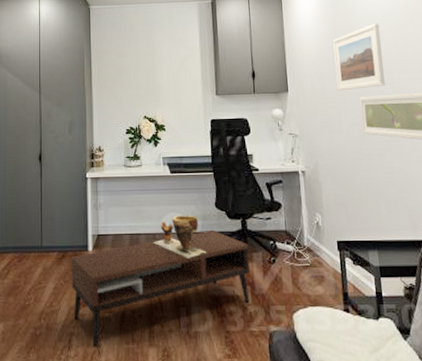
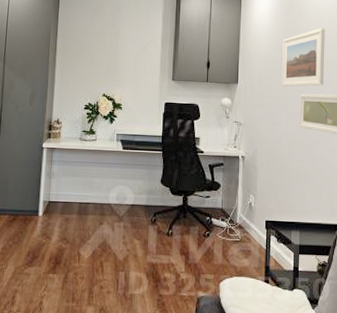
coffee table: present [71,229,250,349] -> none [18,203,187,305]
clay pot: present [153,215,207,258] -> none [100,188,149,228]

